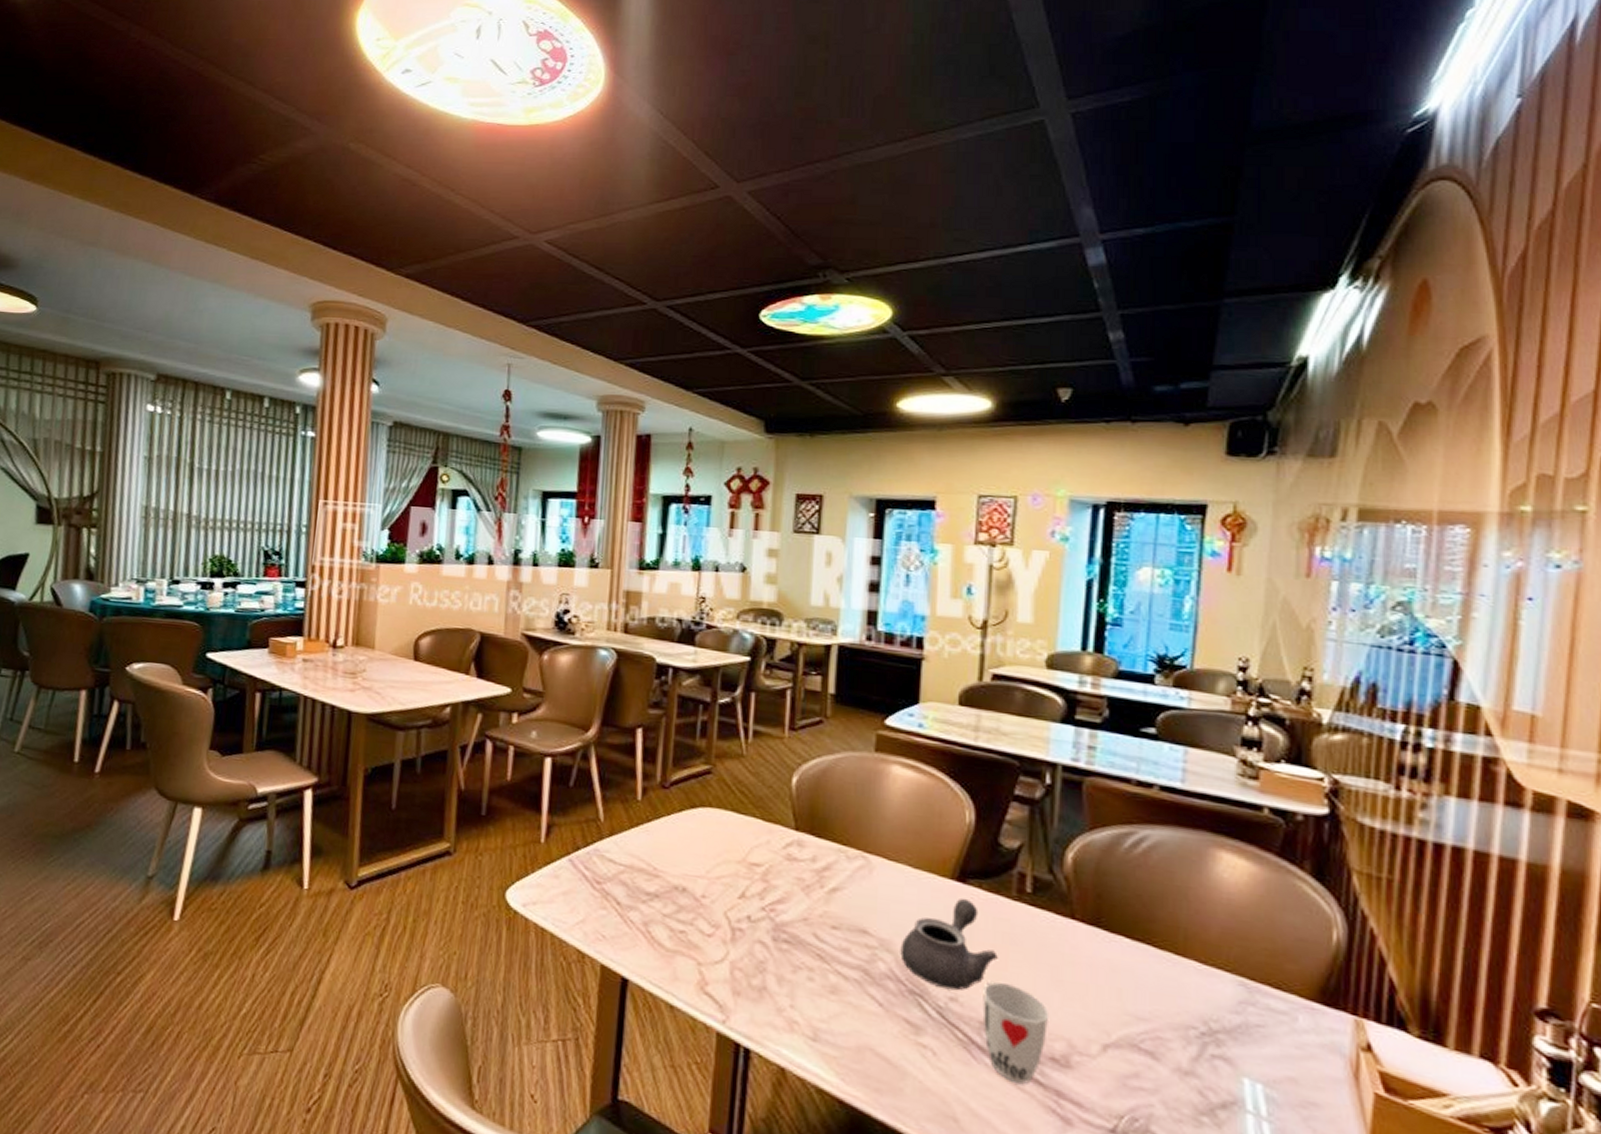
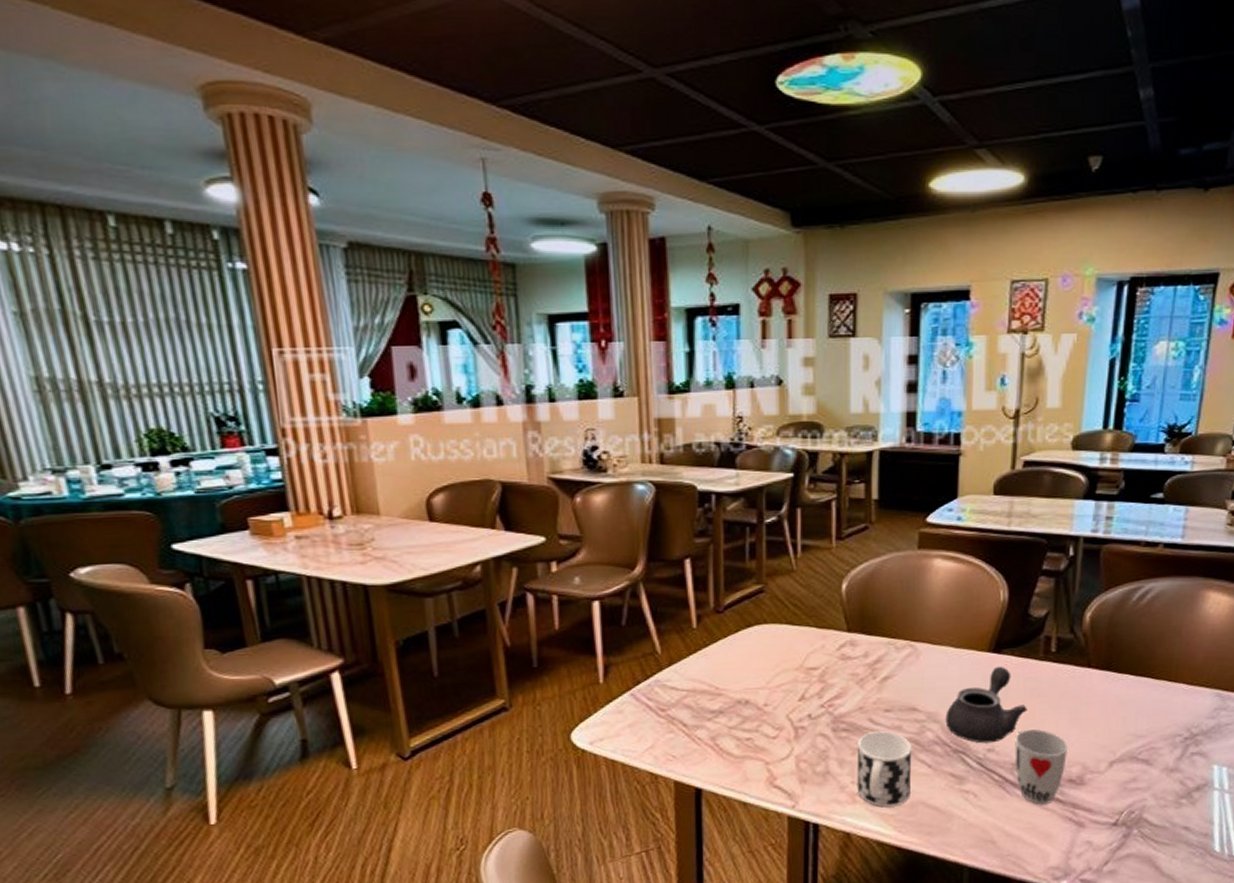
cup: none [795,949,861,1047] -> present [857,730,912,808]

